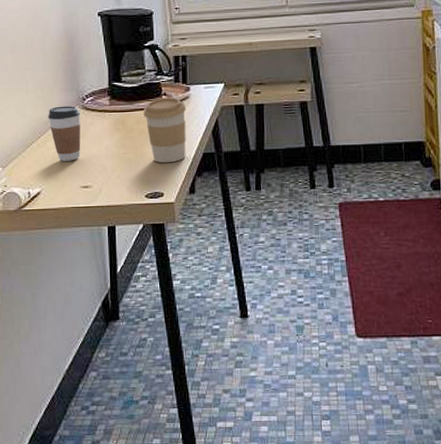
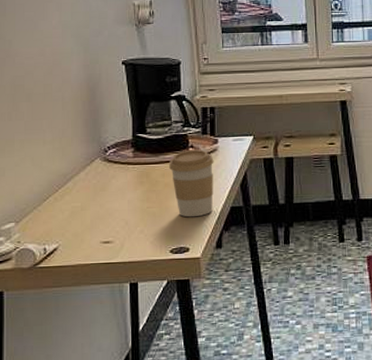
coffee cup: present [48,106,81,161] -> none [67,157,102,216]

